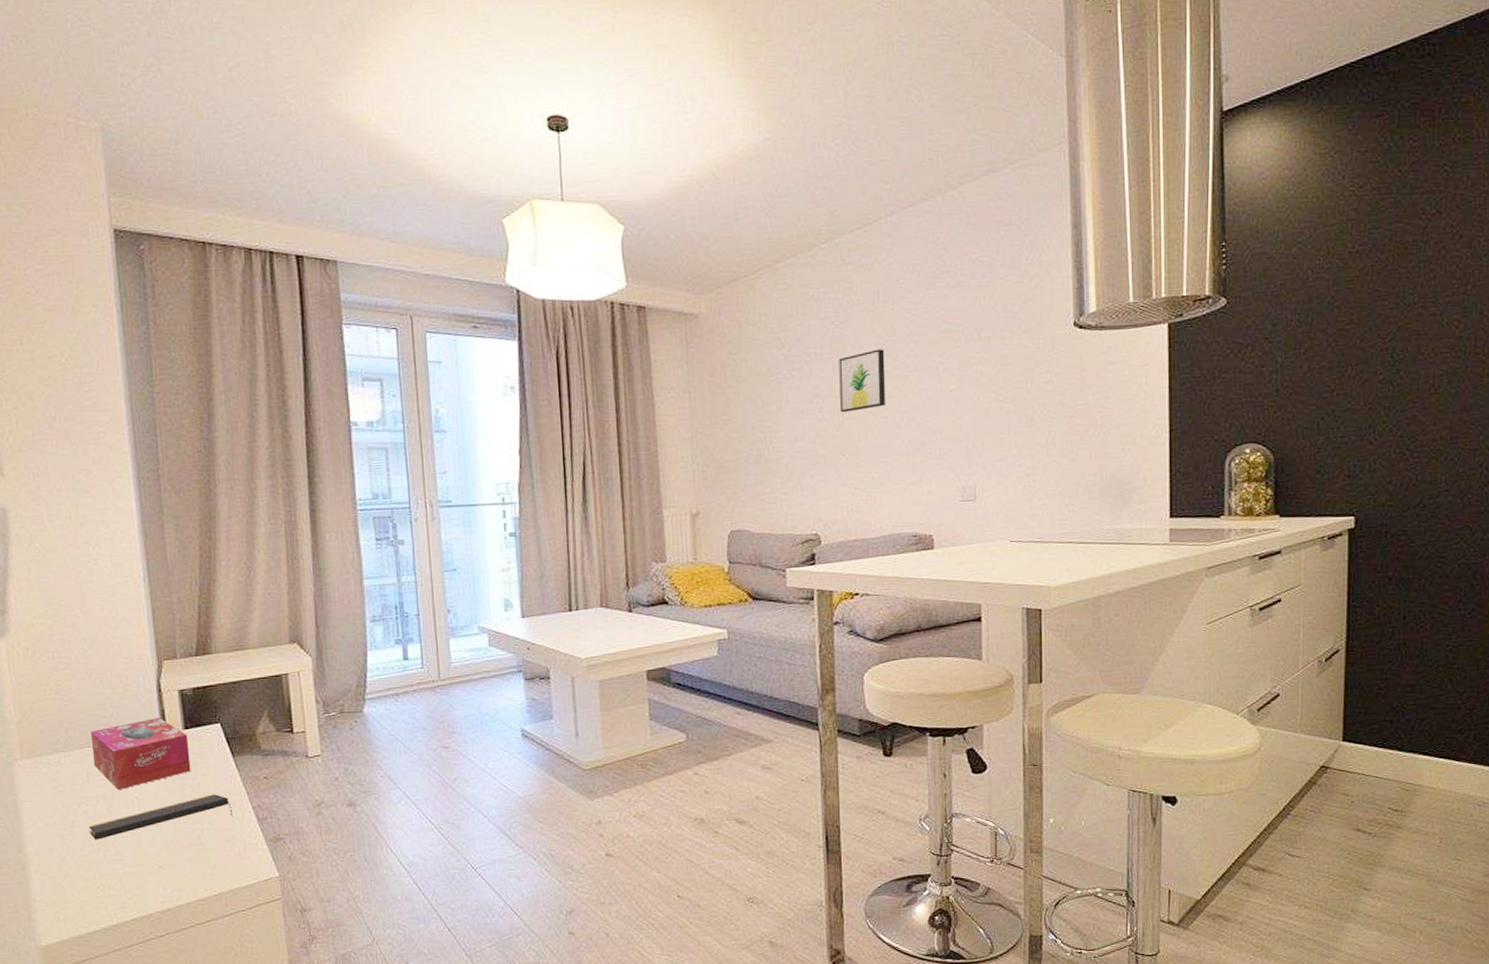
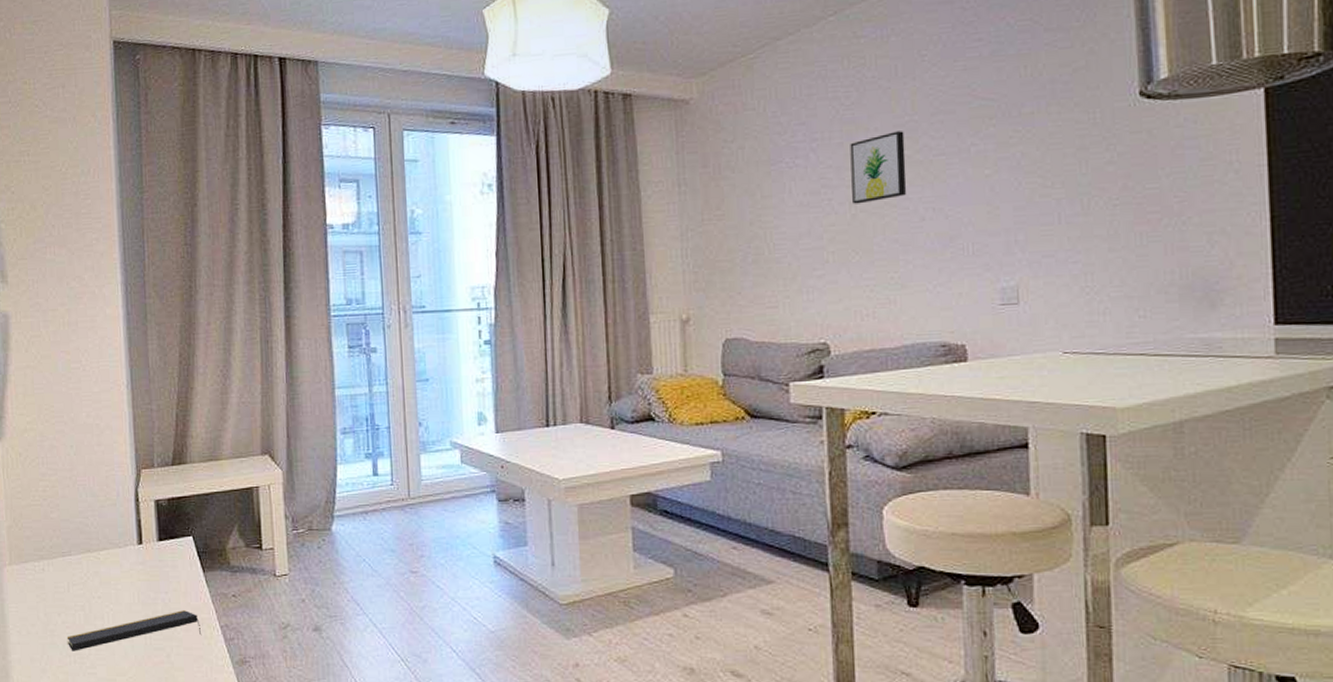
tissue box: present [91,718,191,789] -> none [73,528,164,600]

